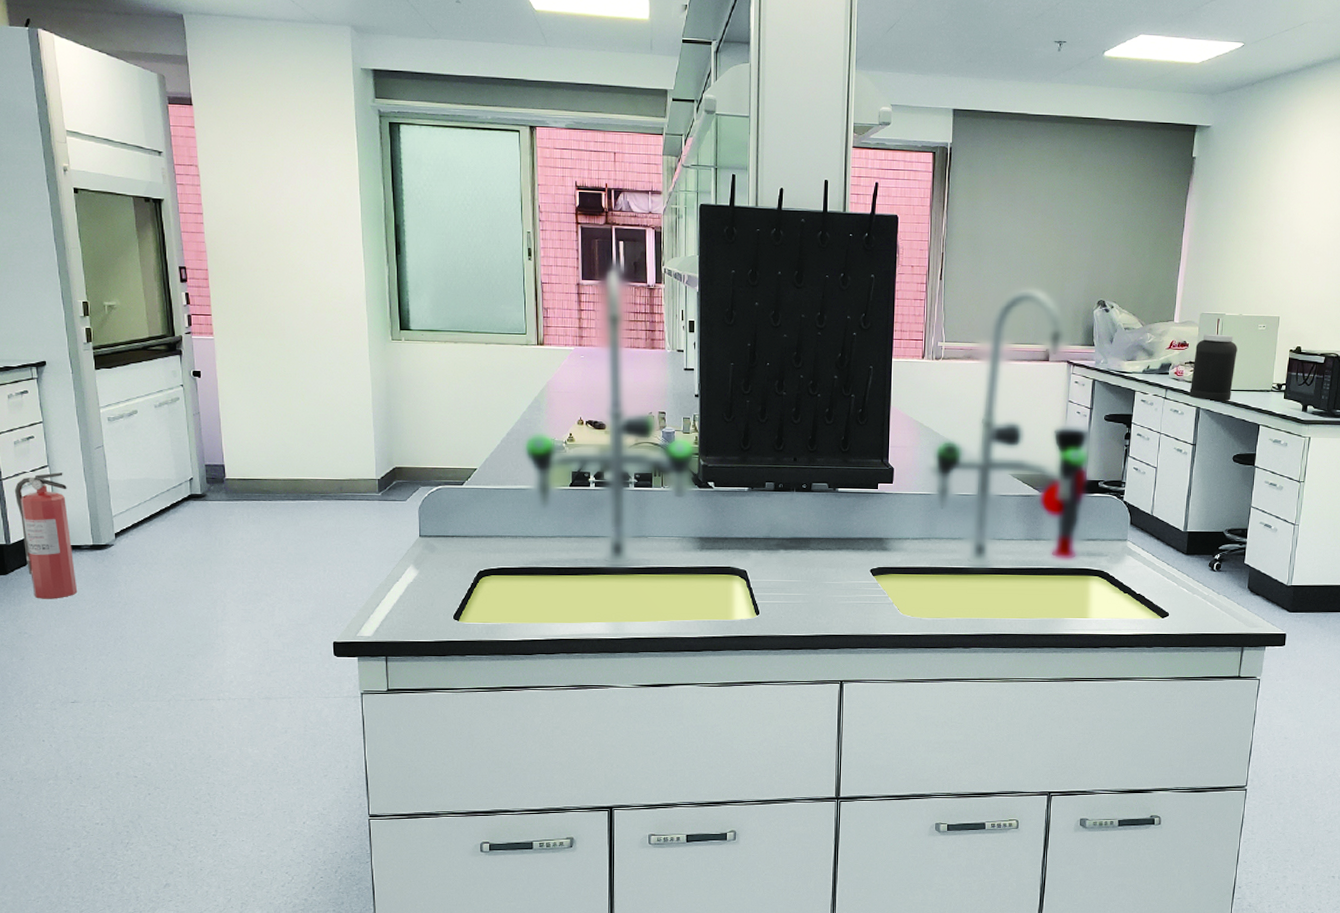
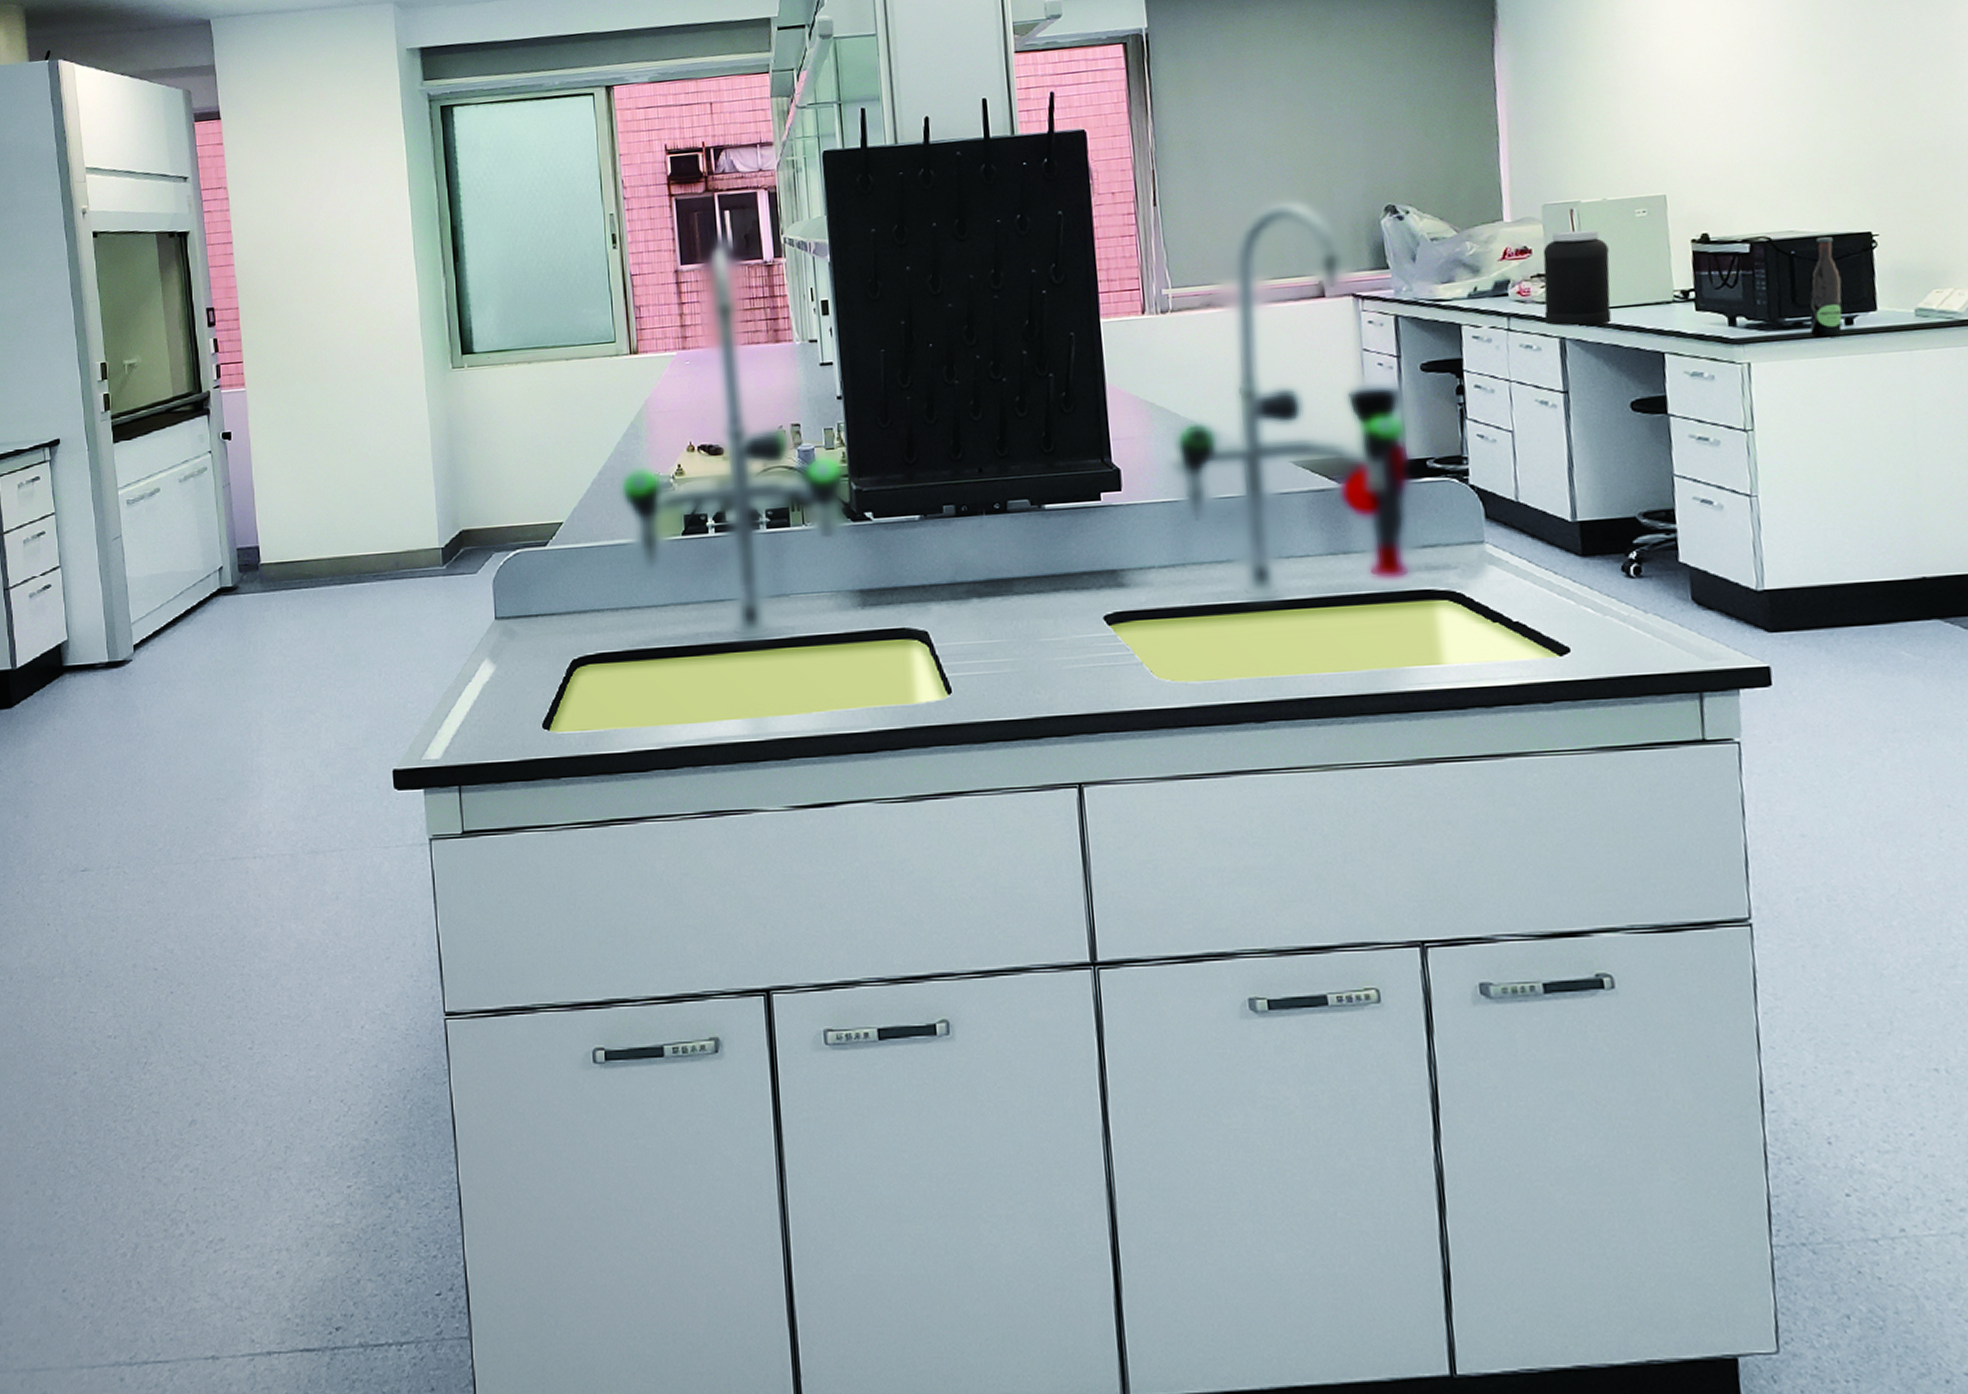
fire extinguisher: present [14,472,78,599] -> none [22,573,91,737]

